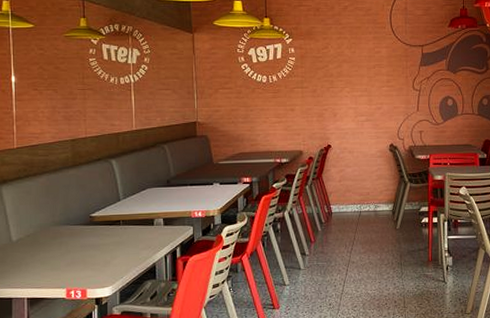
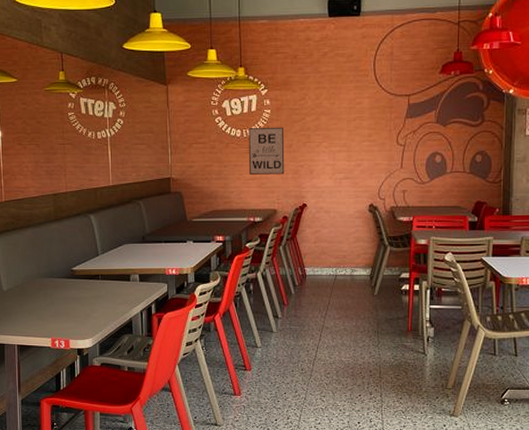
wall art: none [274,73,310,118] -> present [248,127,285,175]

